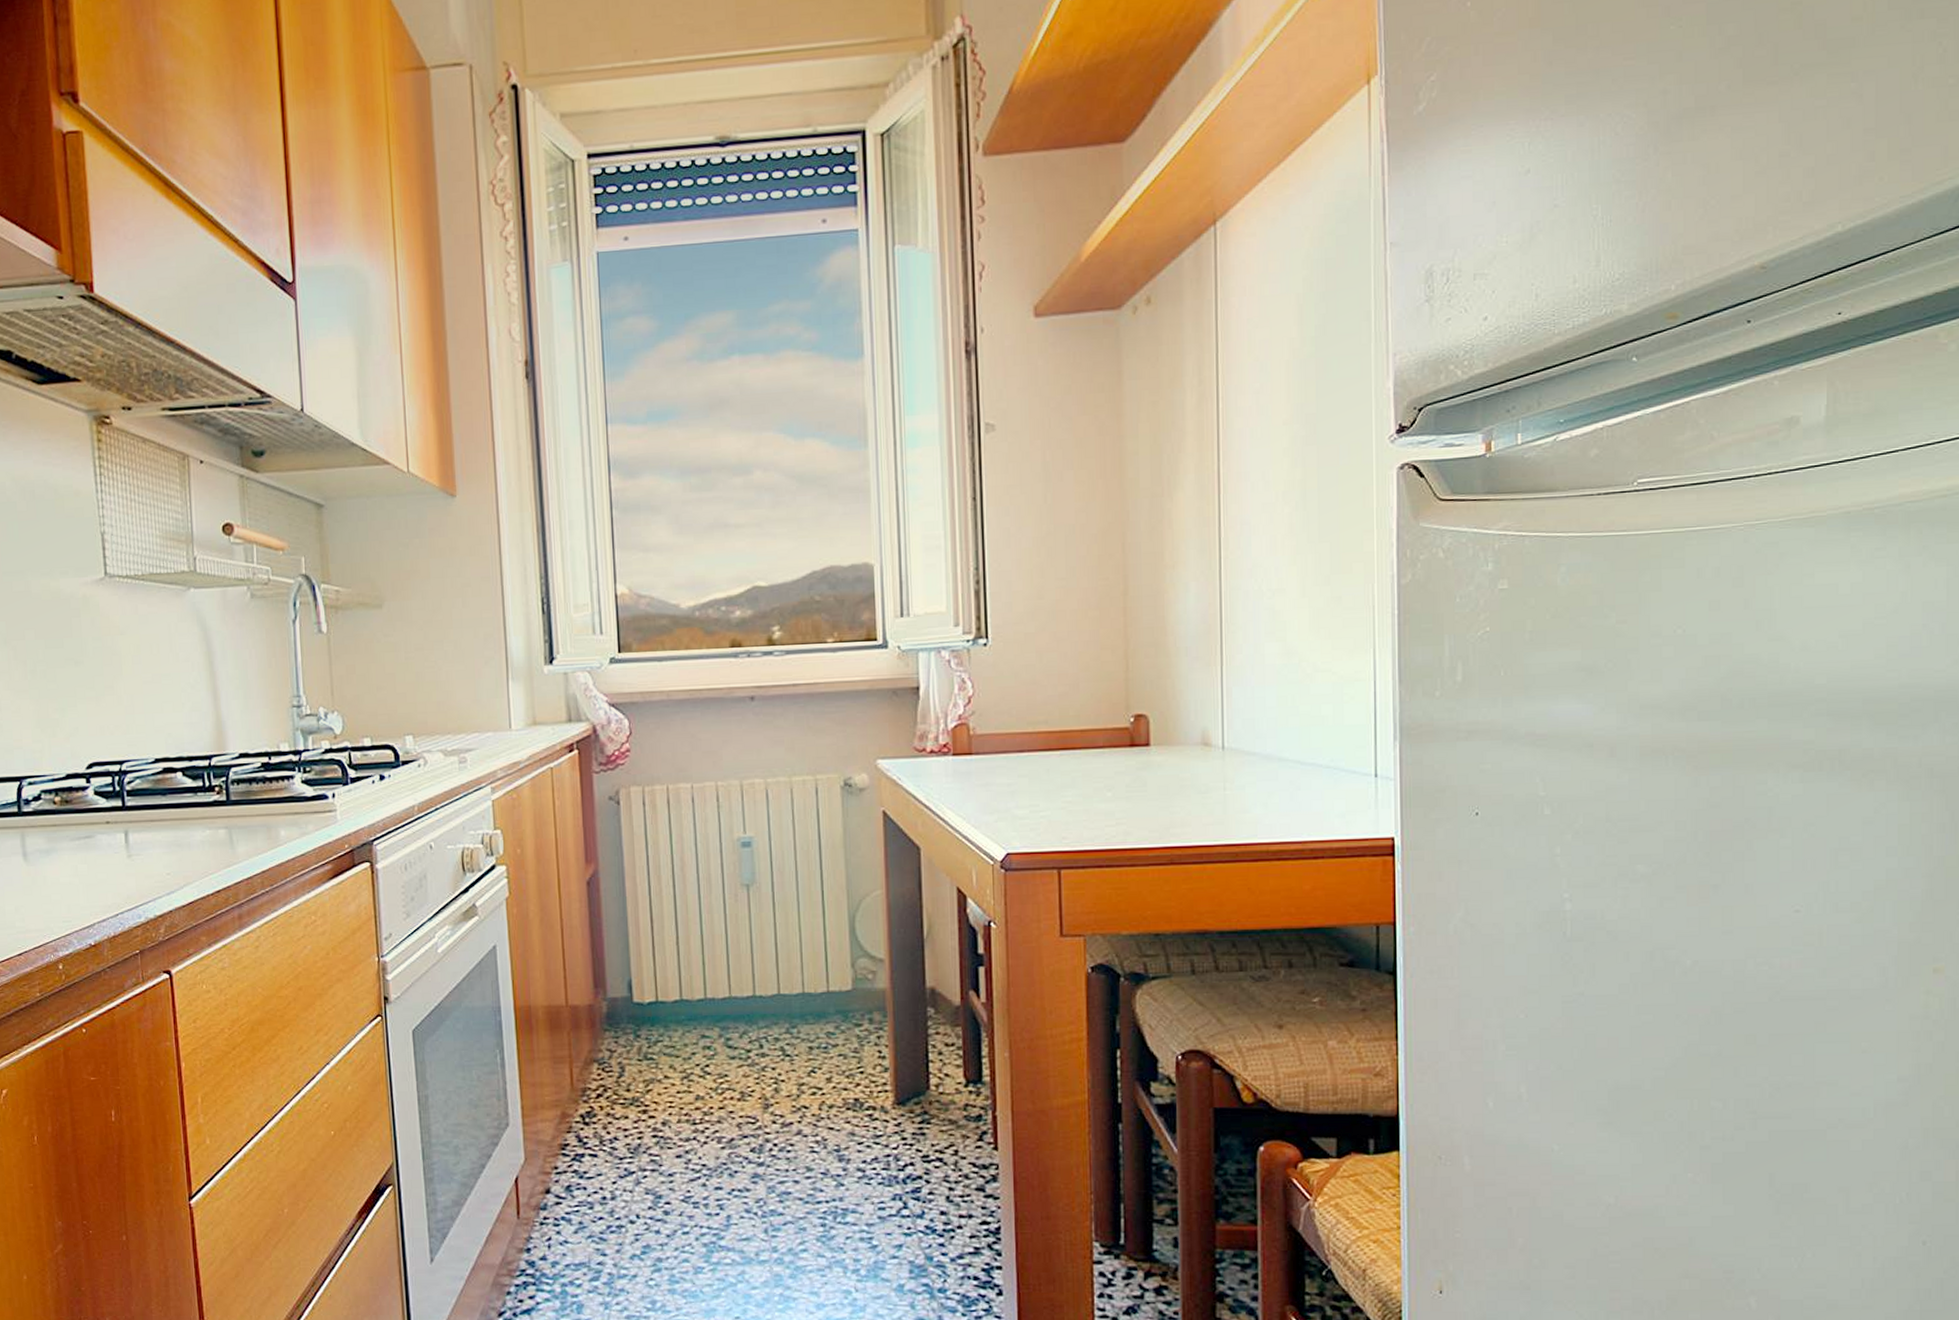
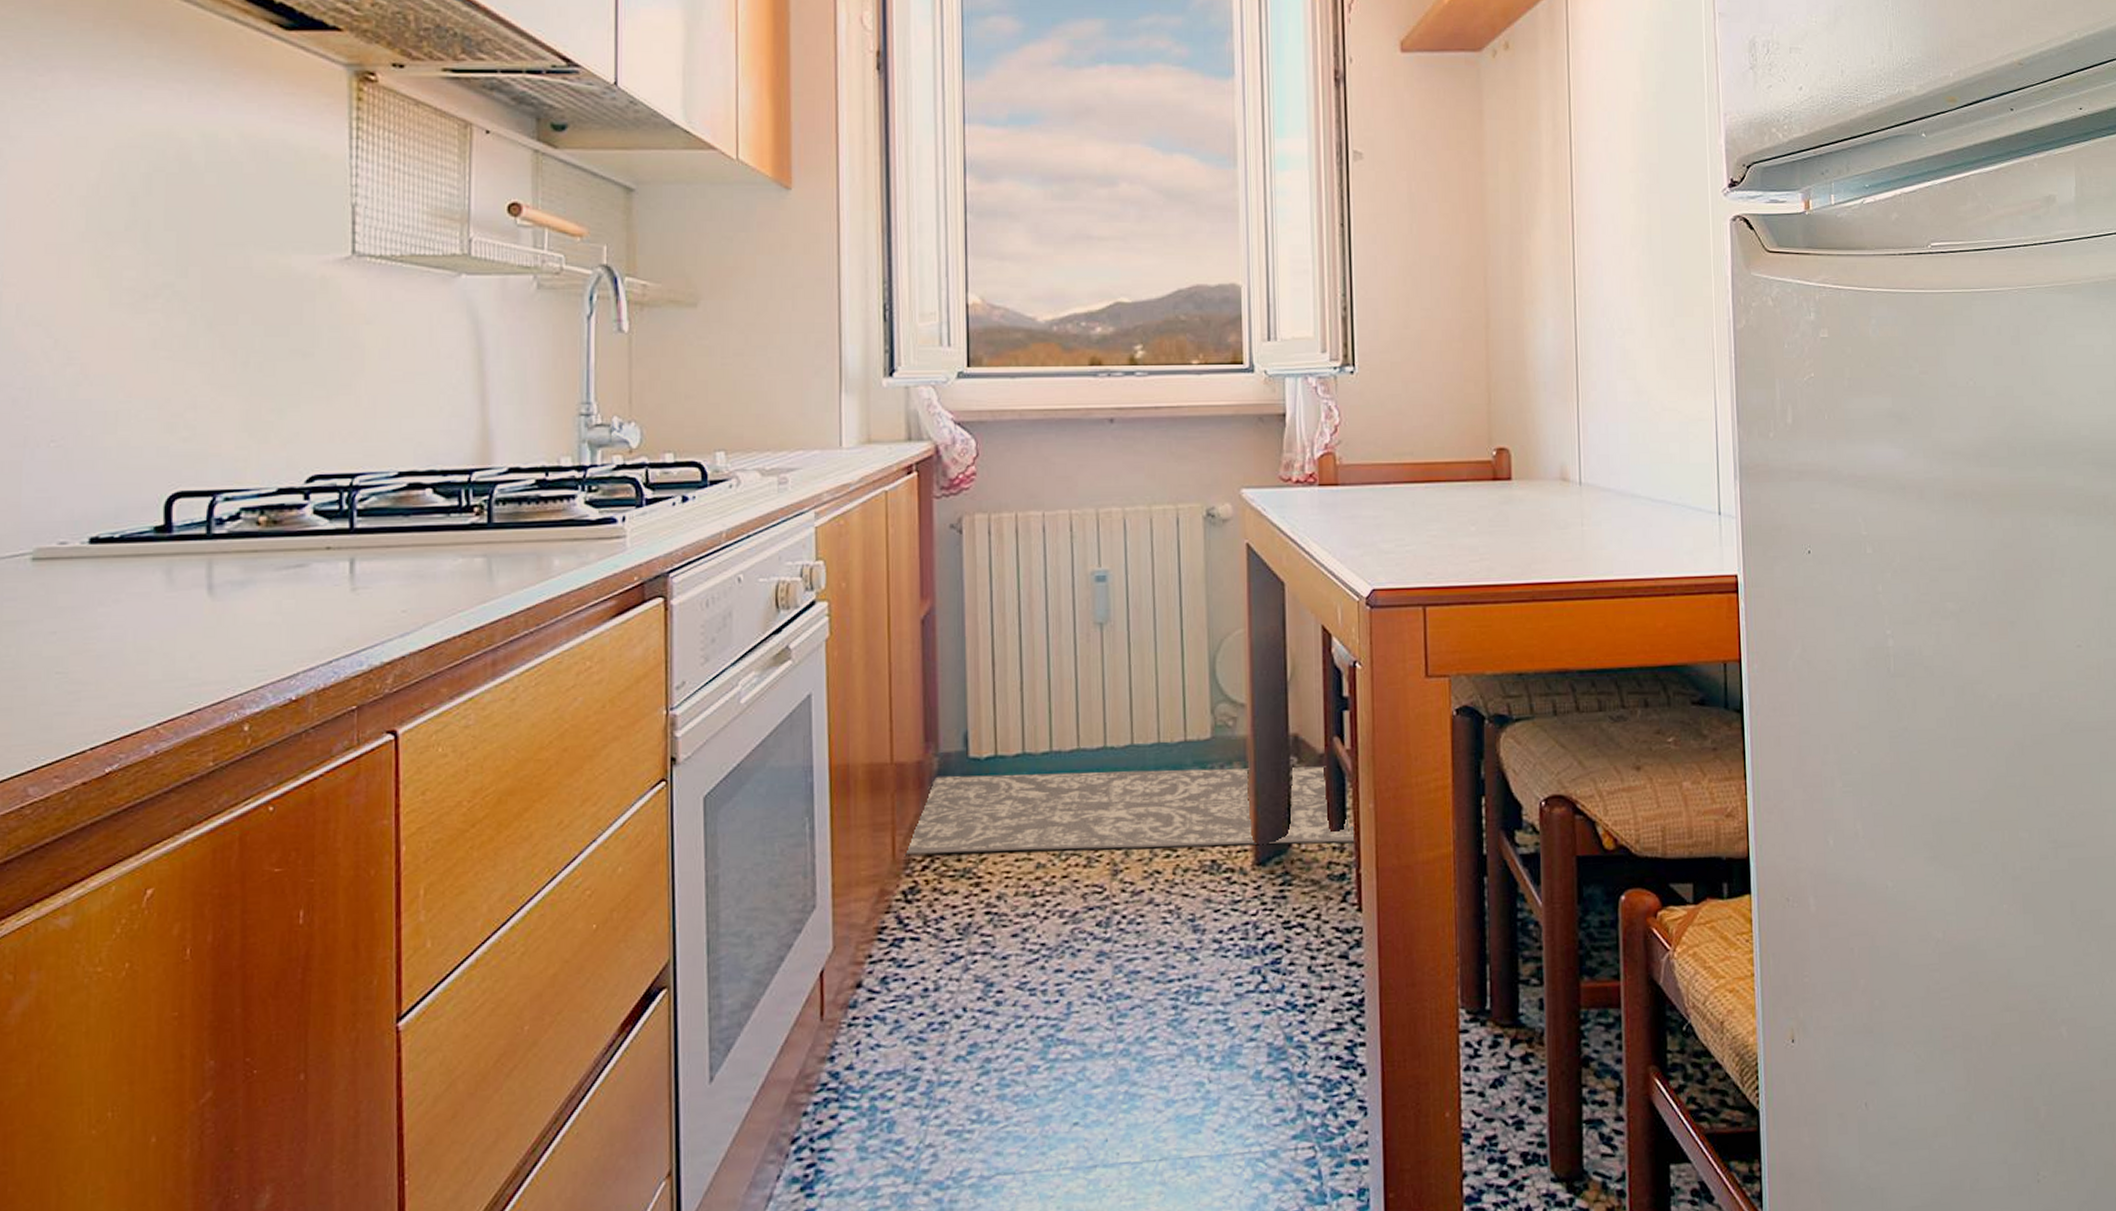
rug: none [581,1017,990,1087] -> present [904,766,1354,855]

